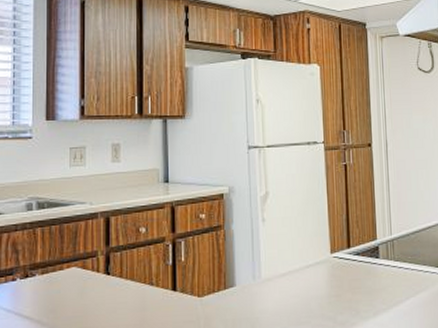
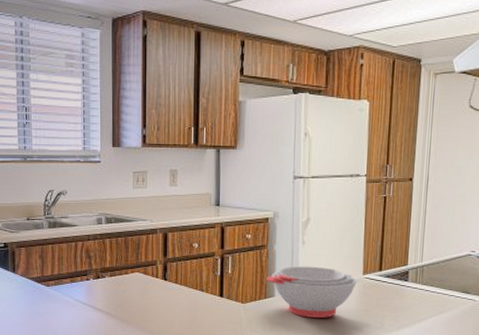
soup bowl: none [225,247,325,309] -> present [266,266,357,318]

